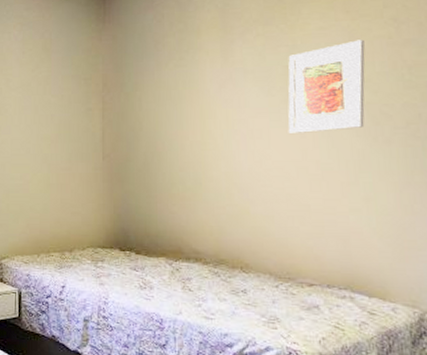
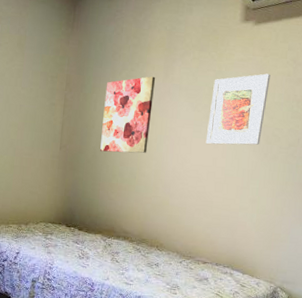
wall art: none [151,62,212,157] -> present [100,76,156,153]

